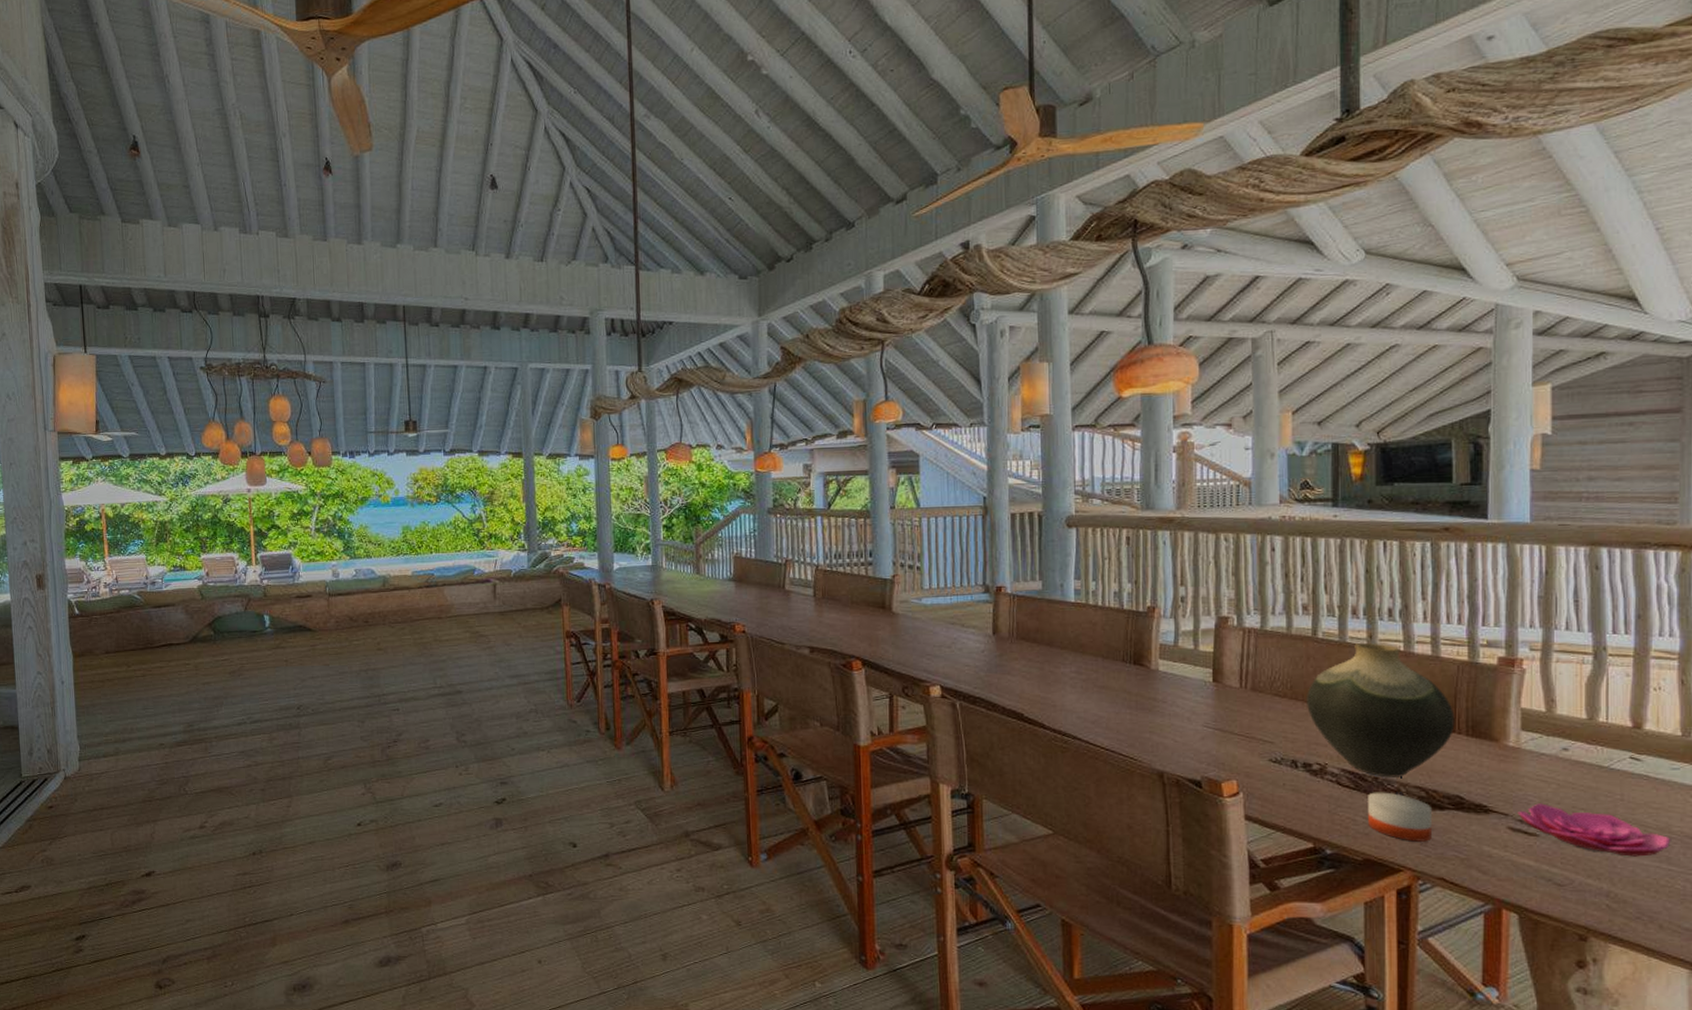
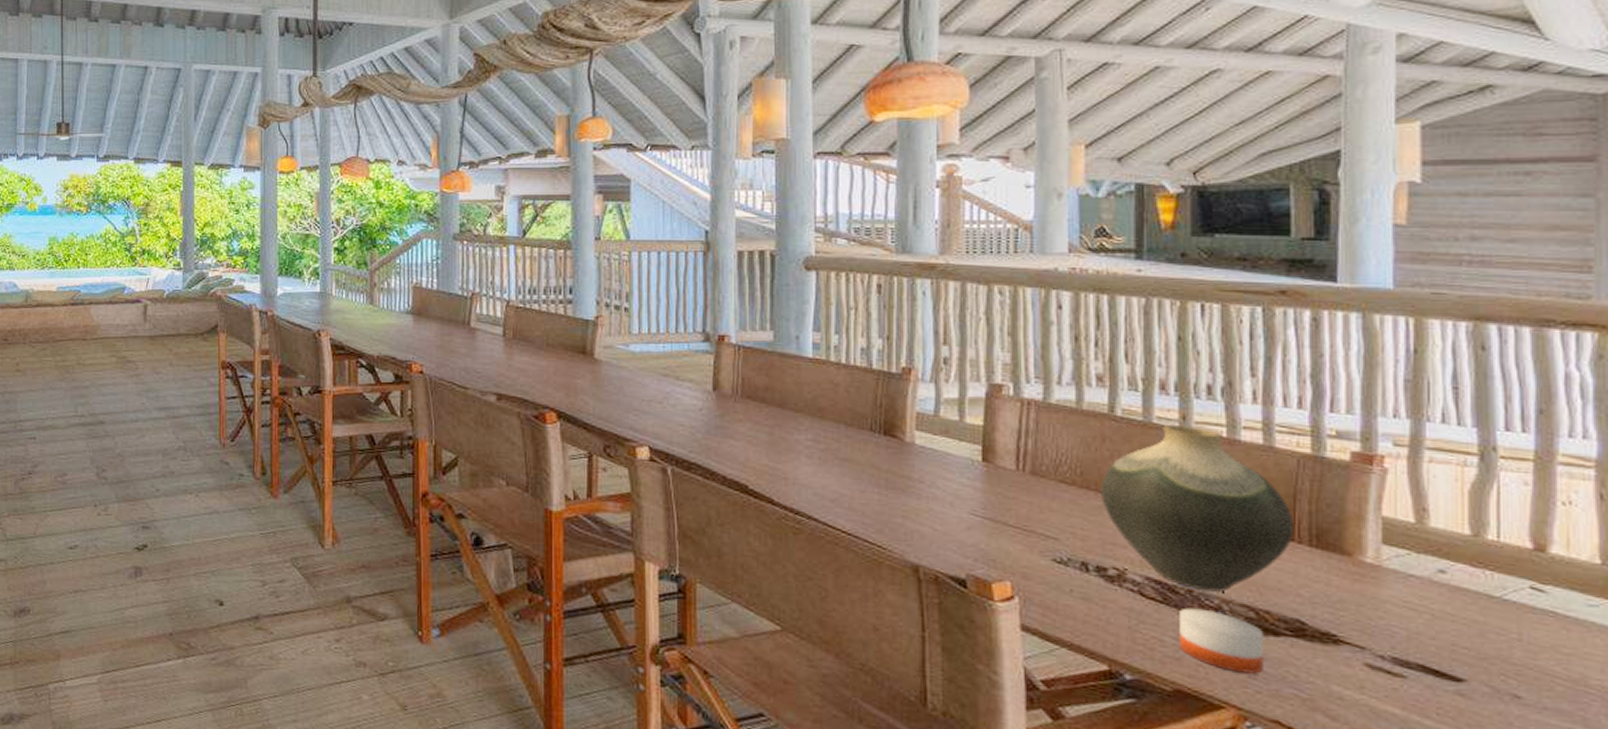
flower: present [1517,803,1671,857] -> none [1377,636,1588,714]

